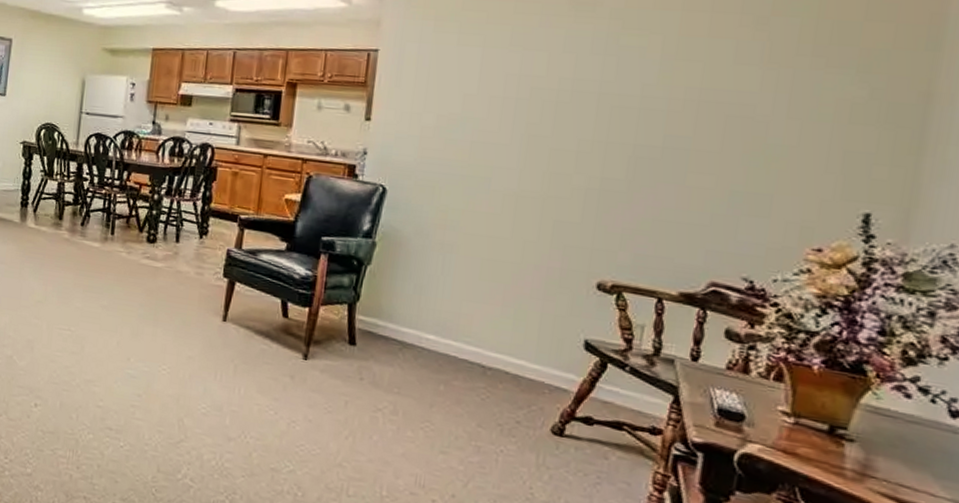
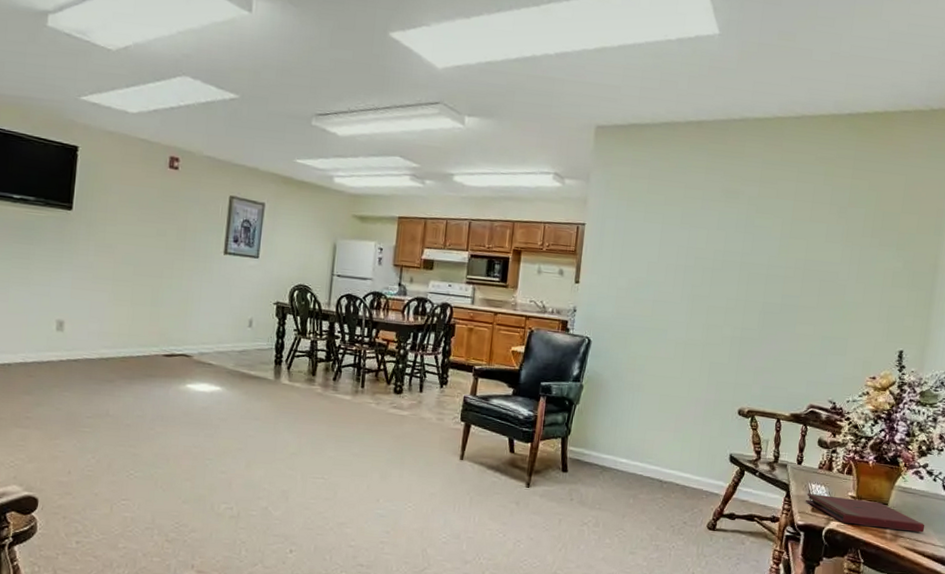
book: none [705,401,916,475] -> present [806,494,925,533]

